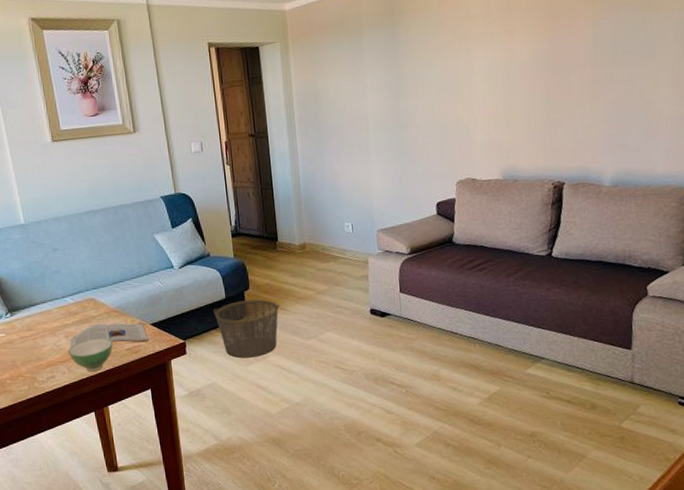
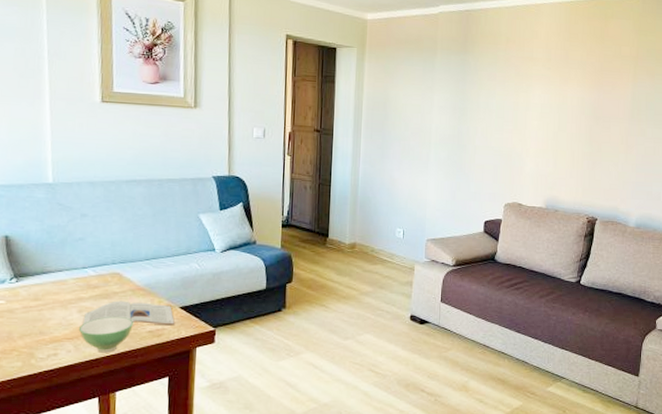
basket: present [213,299,280,358] -> none [251,293,322,353]

